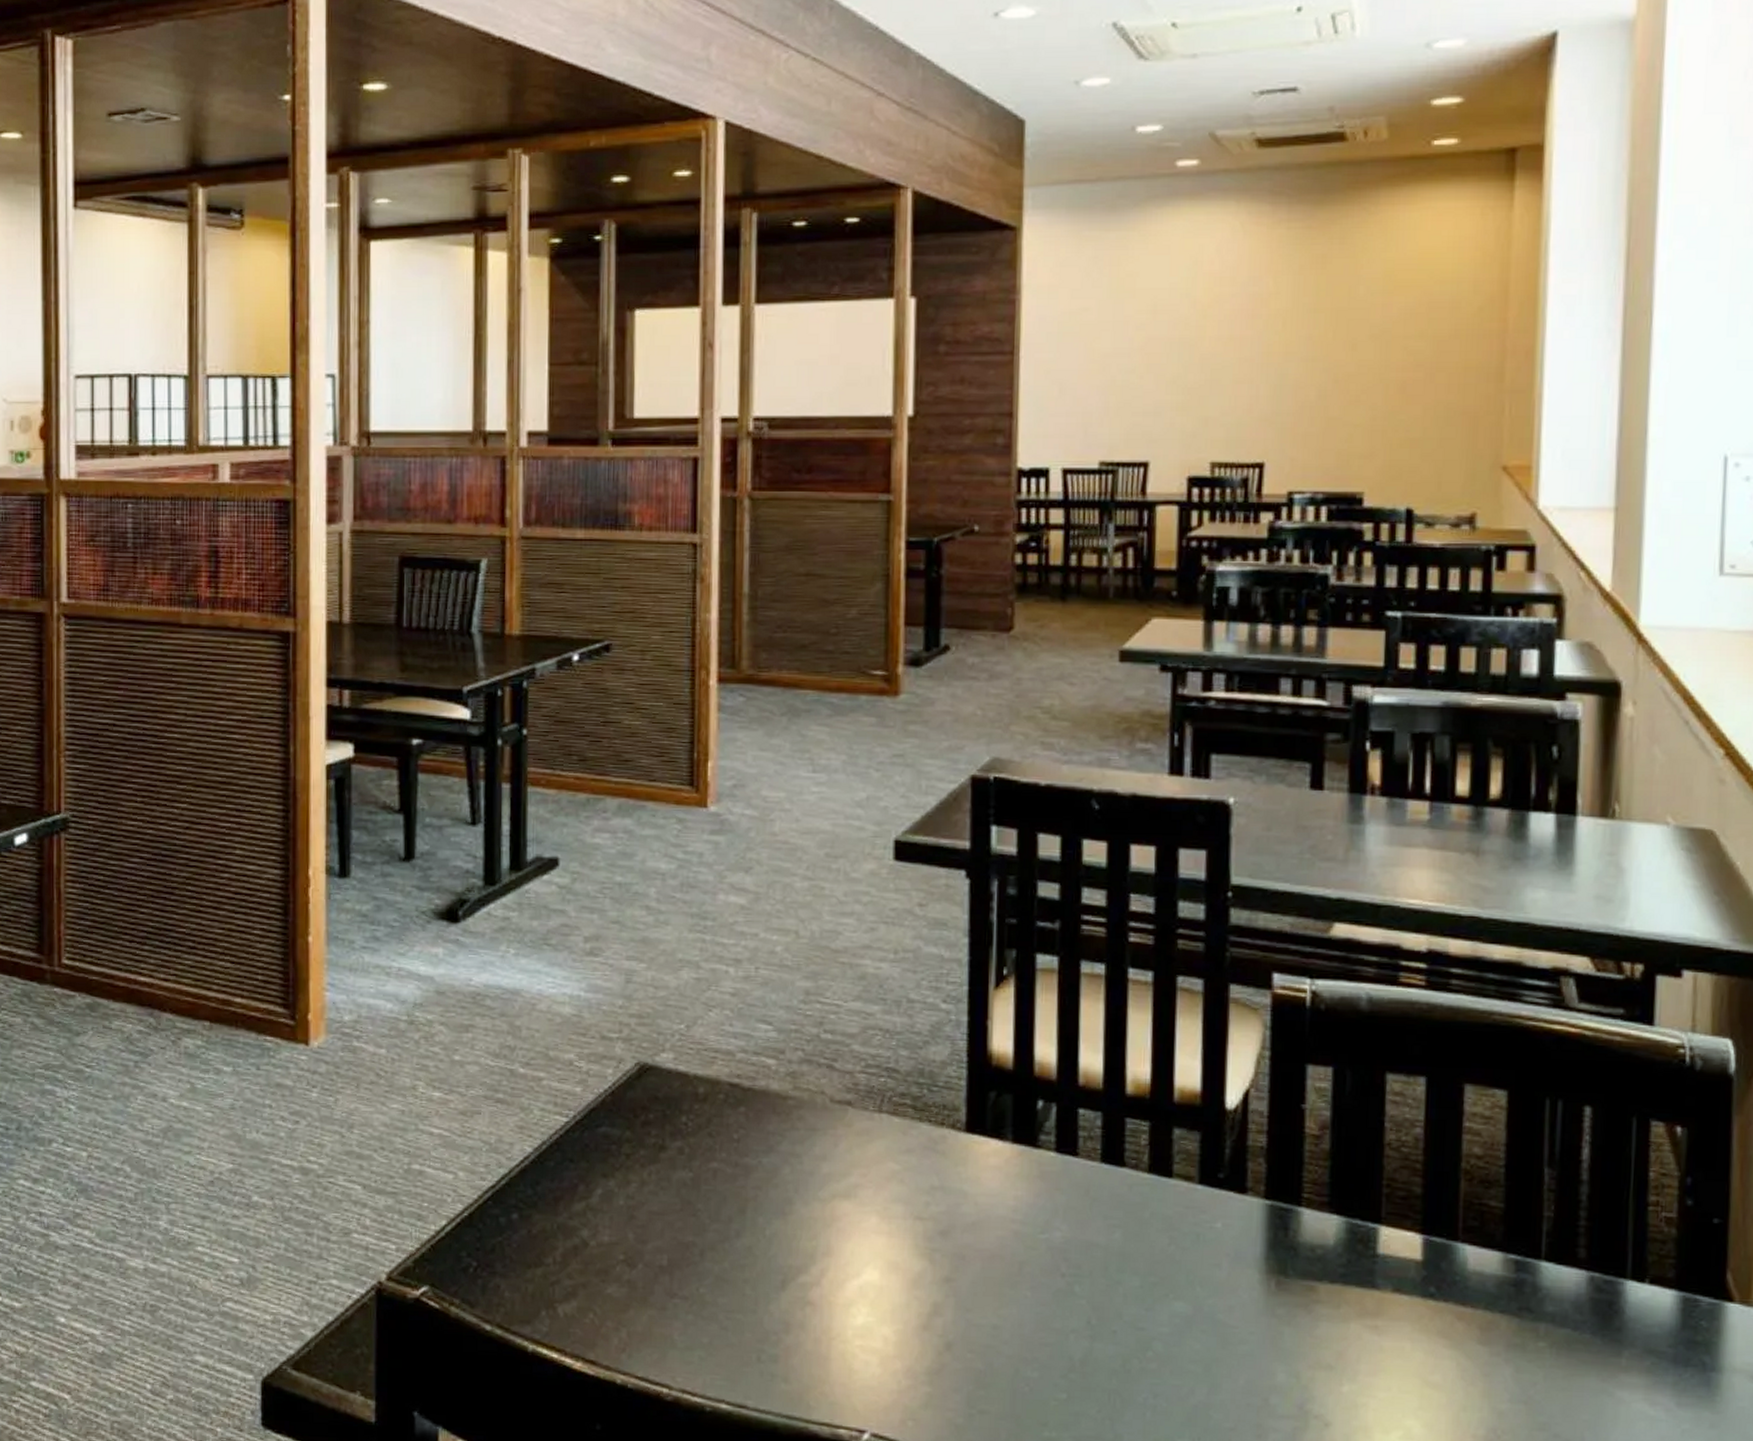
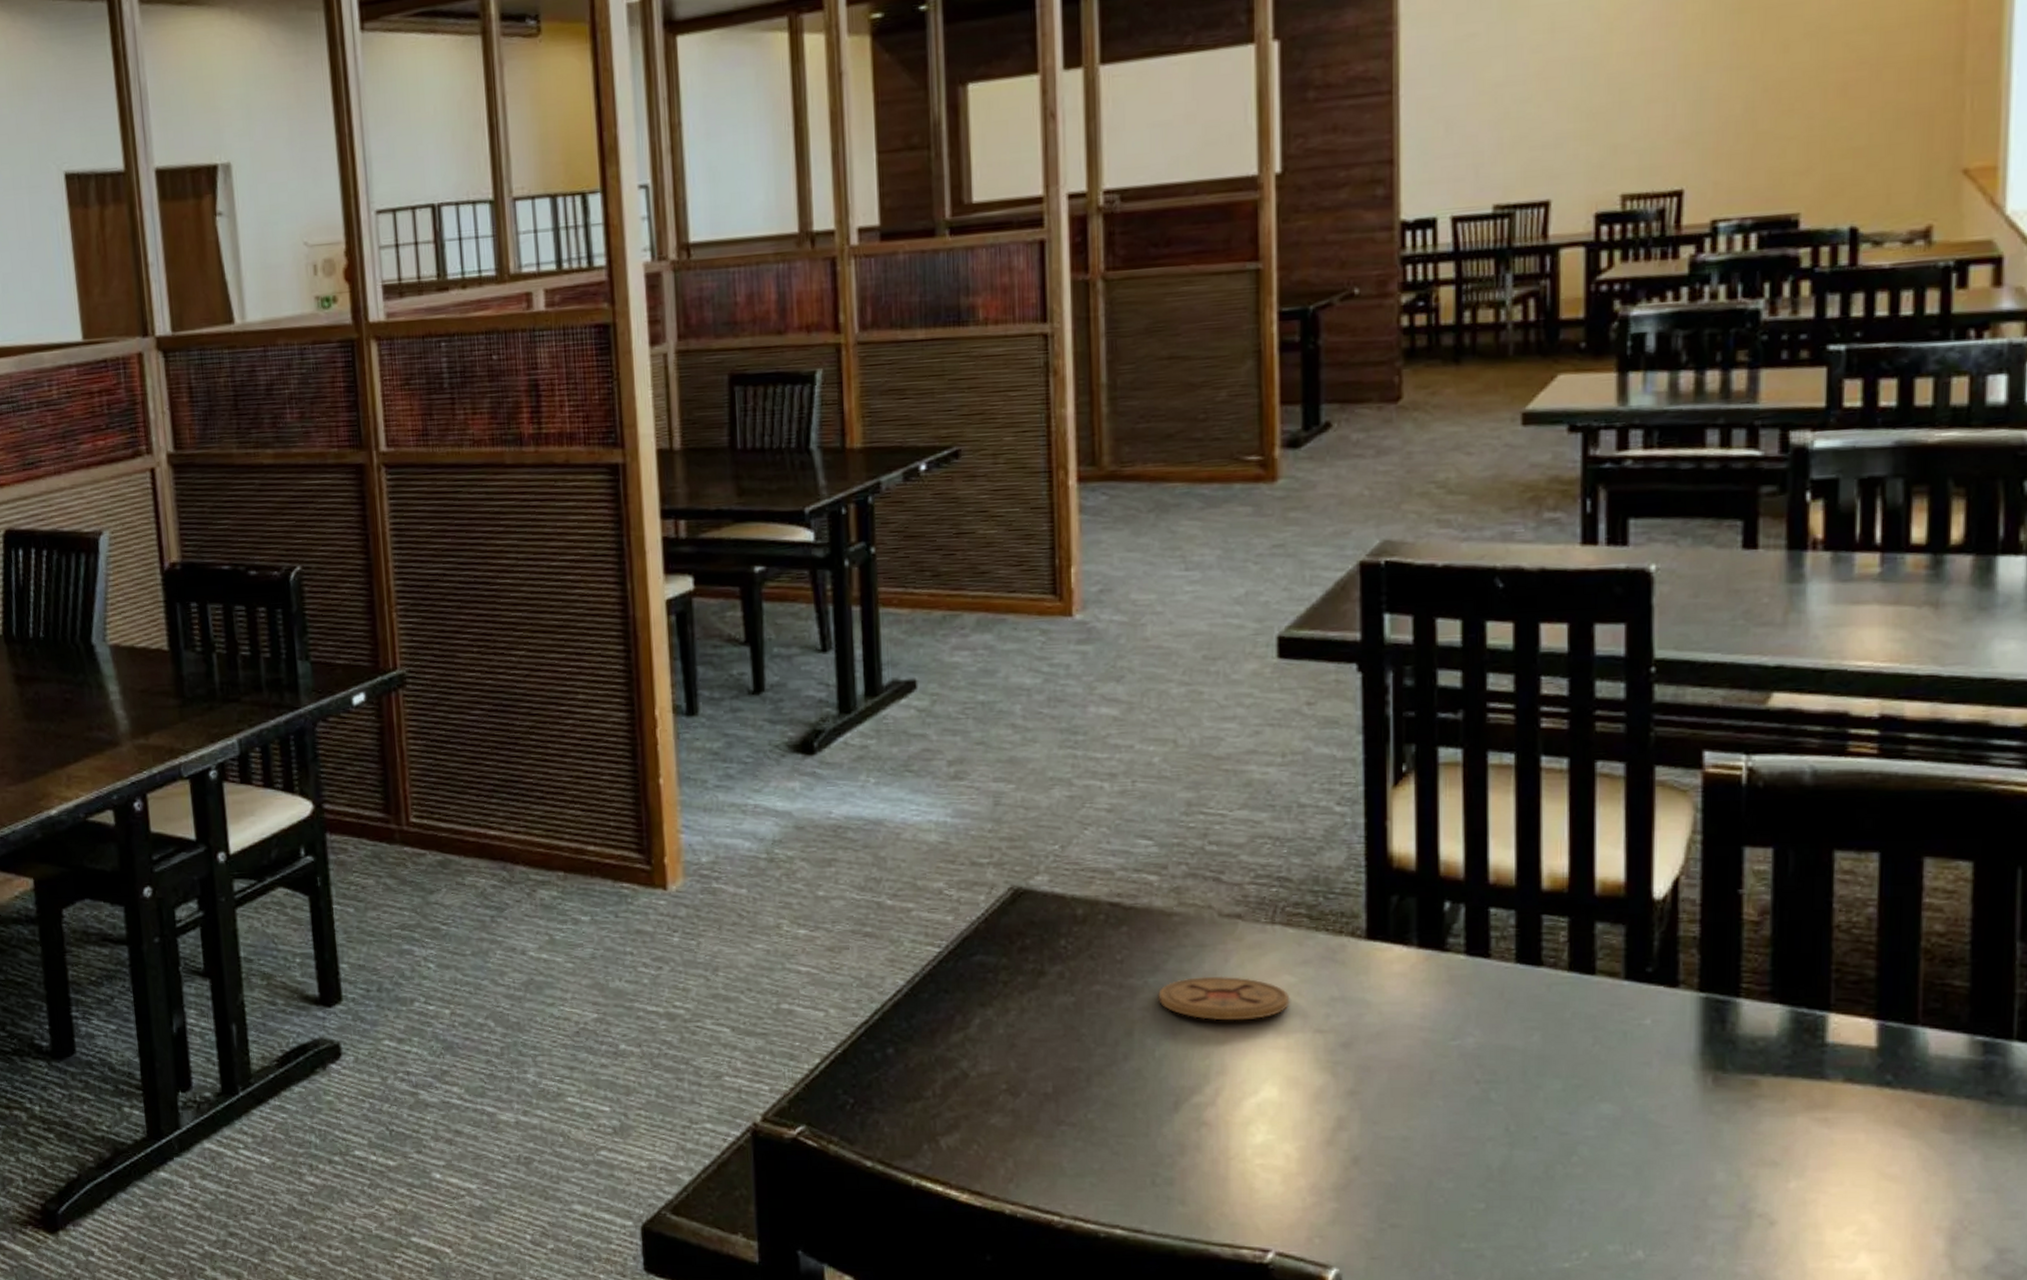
coaster: none [771,1159,894,1204] -> present [1158,976,1290,1021]

